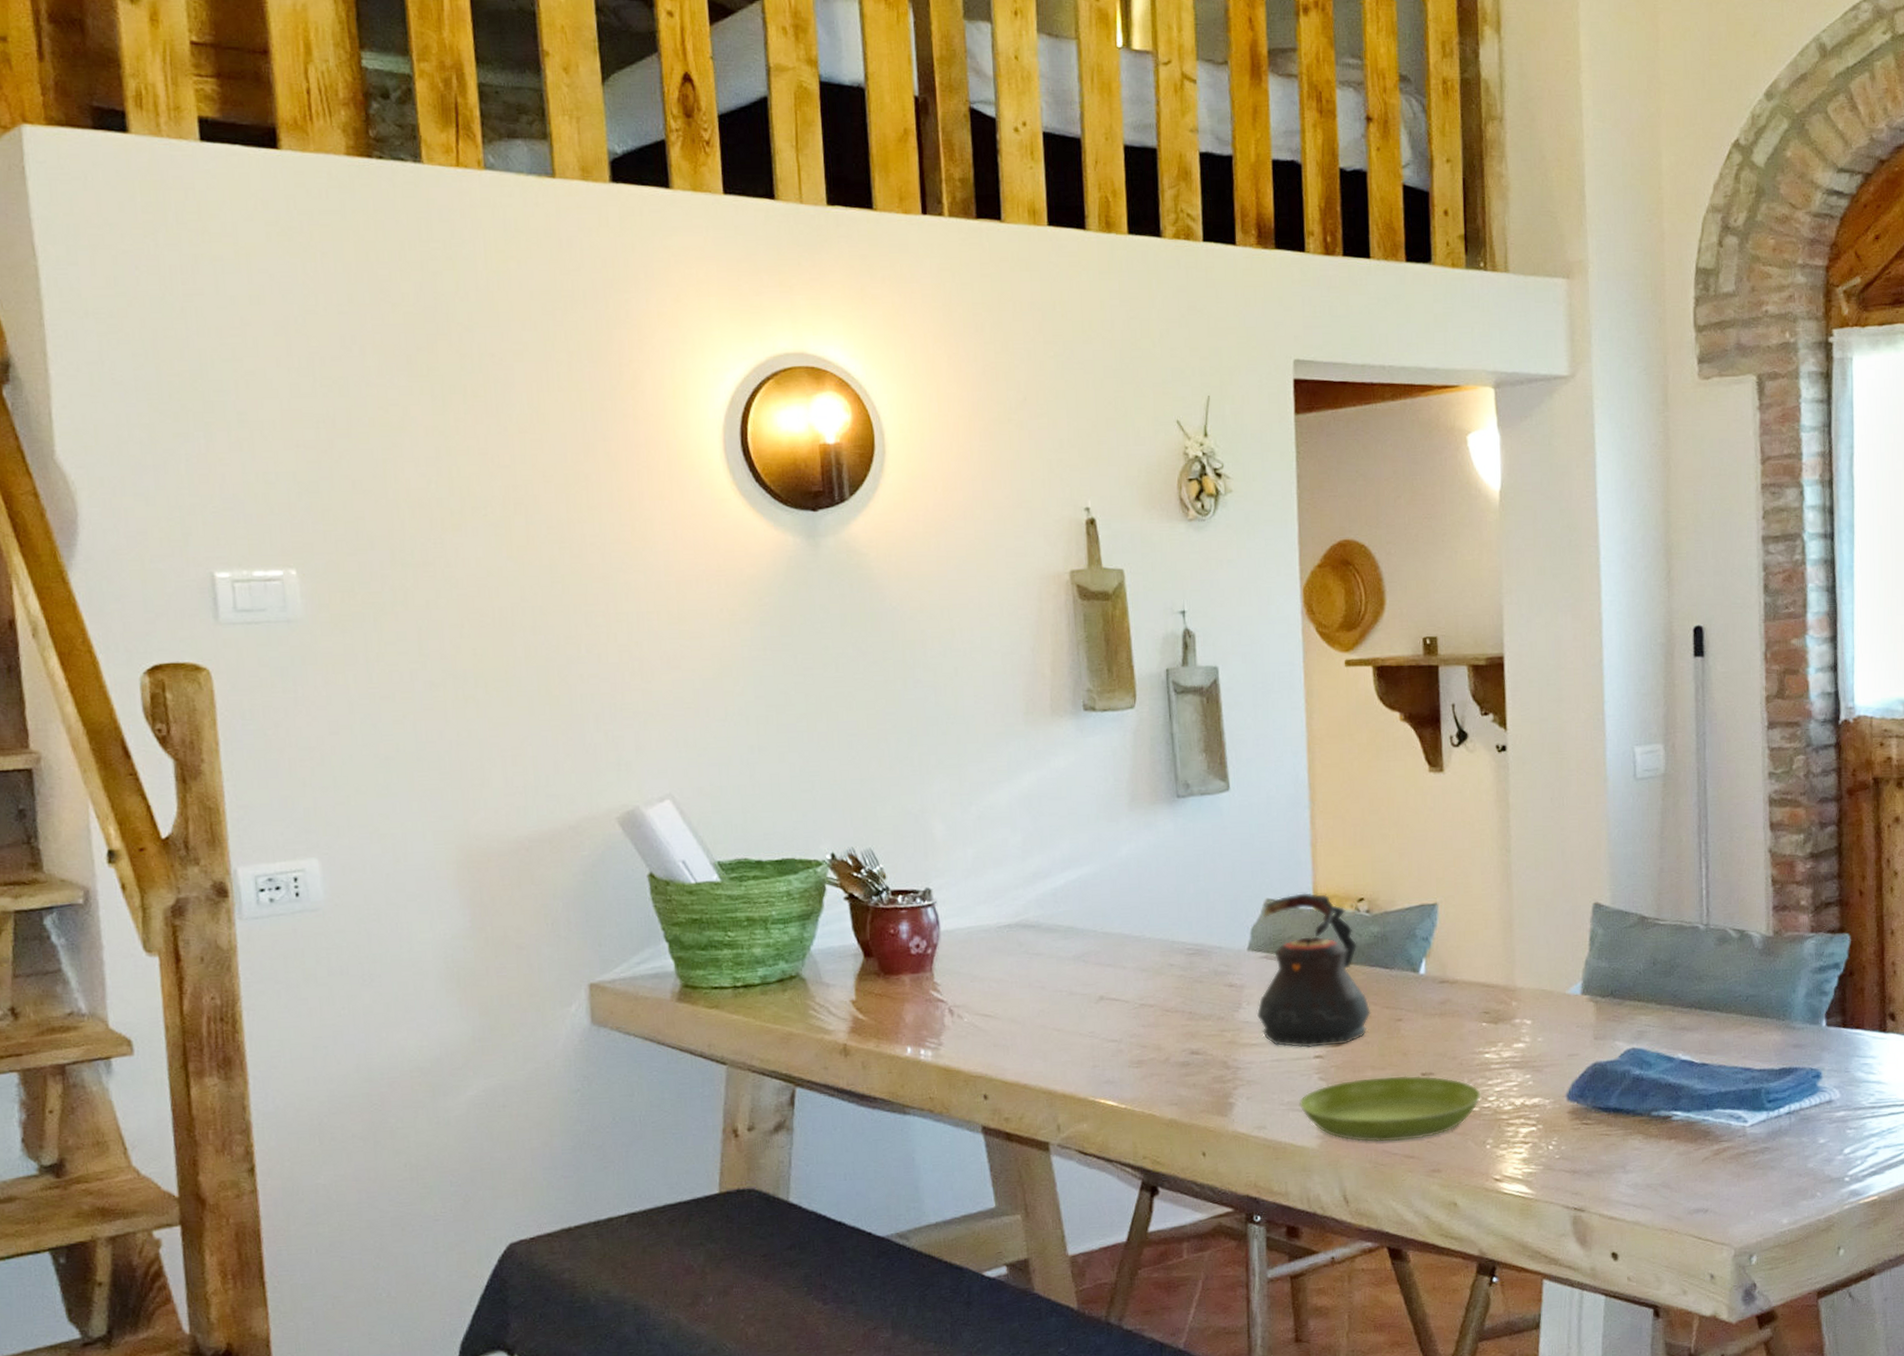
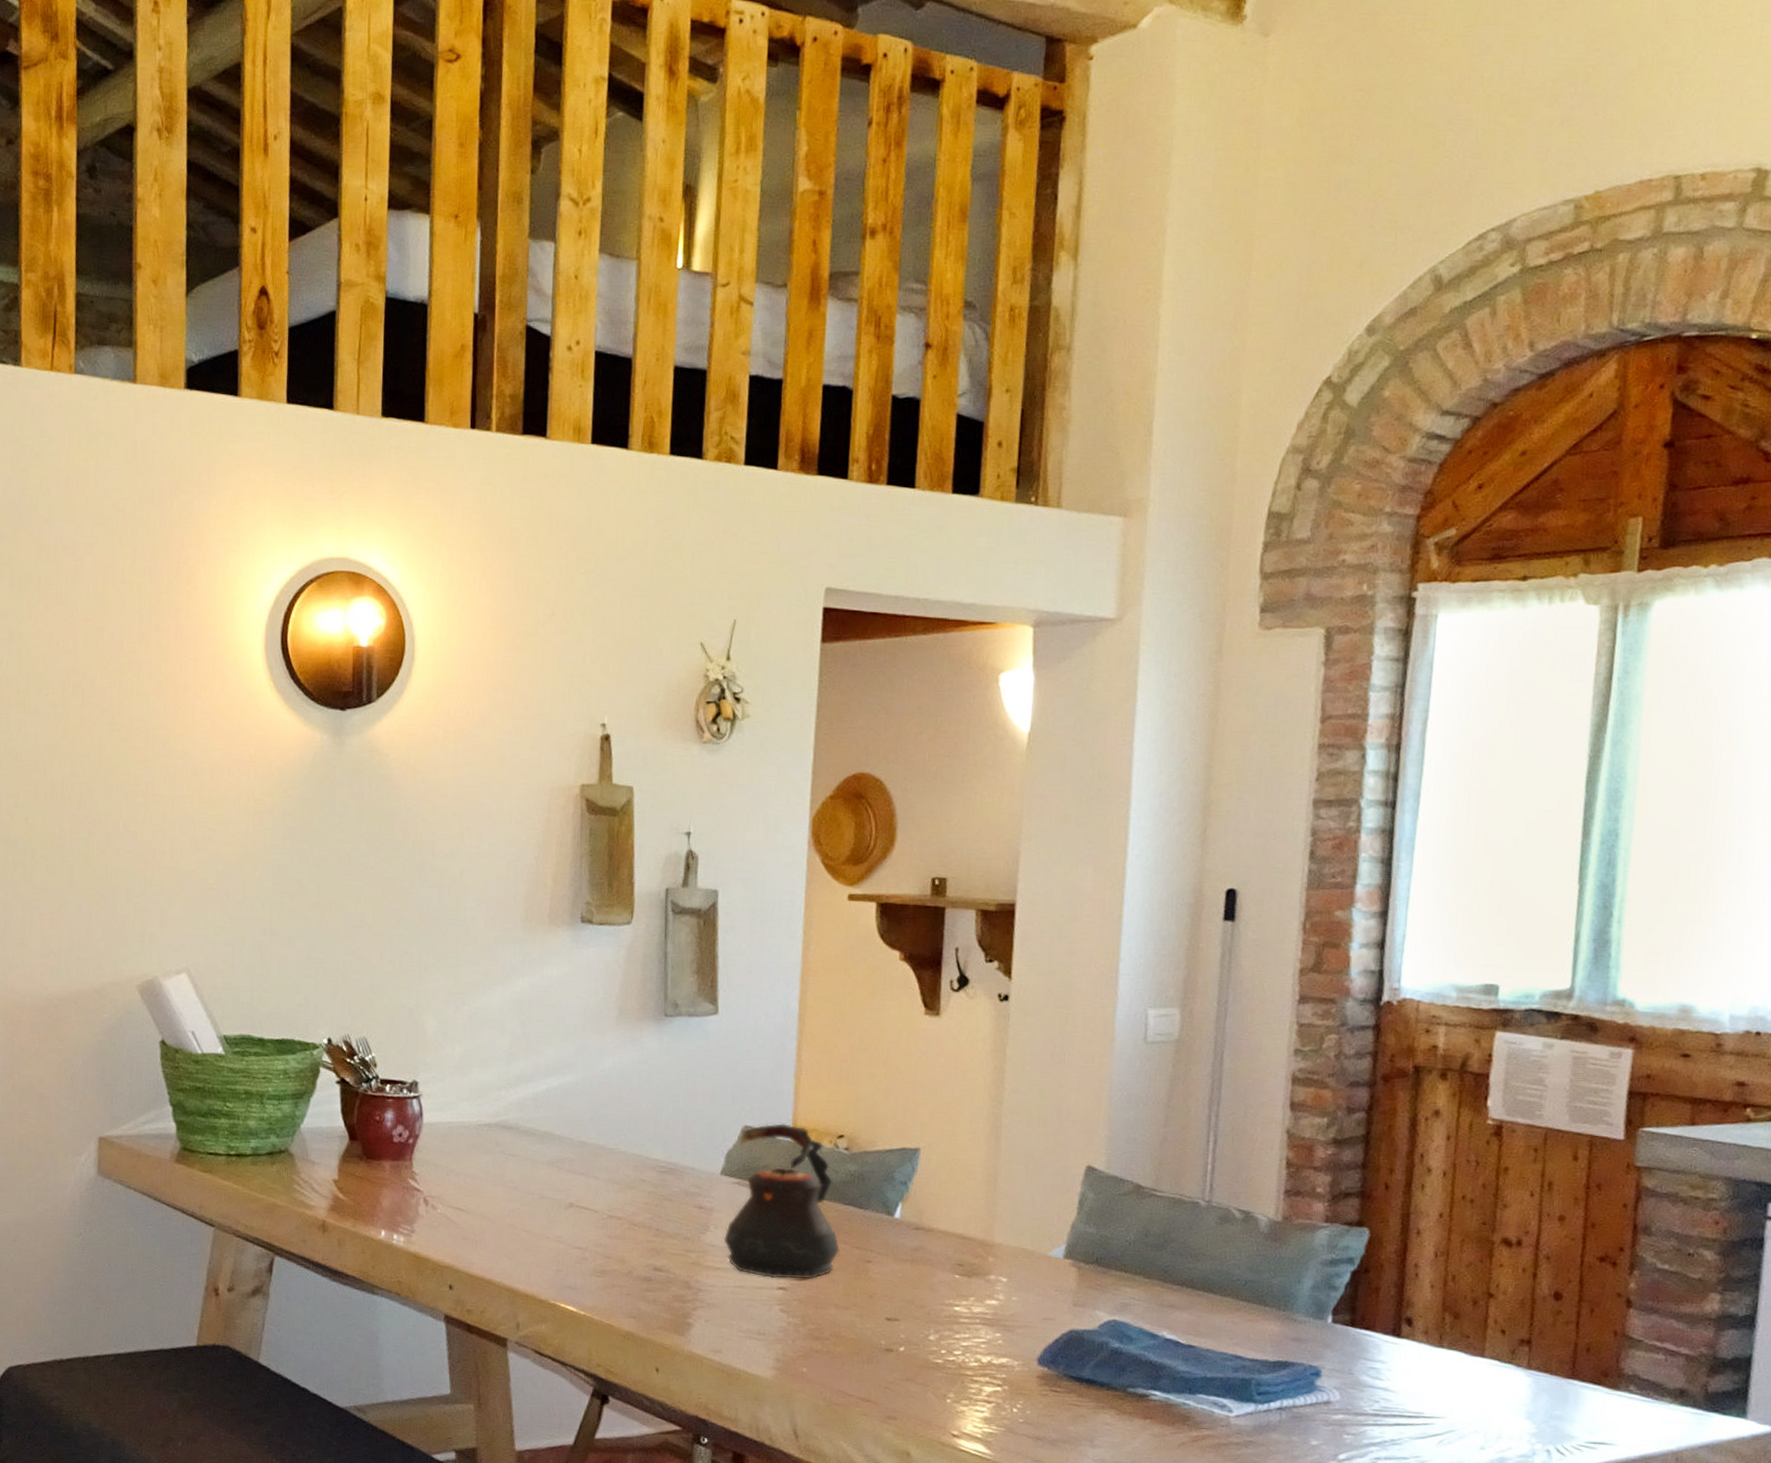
saucer: present [1299,1075,1481,1142] -> none [758,1315,947,1384]

